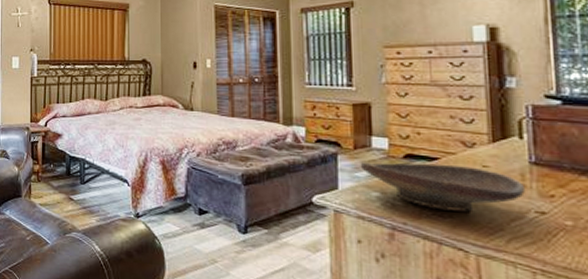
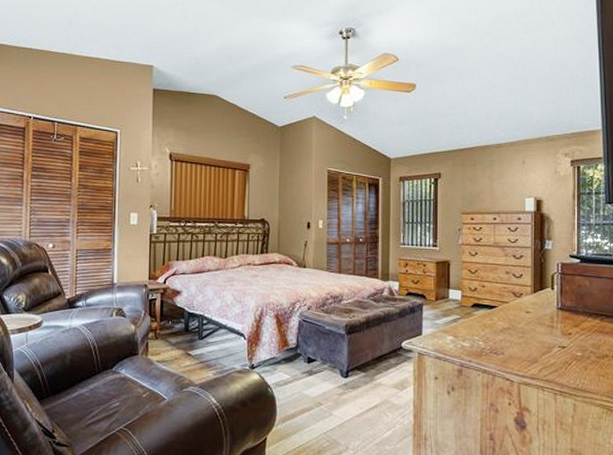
decorative bowl: present [360,162,525,212] -> none [439,310,553,349]

